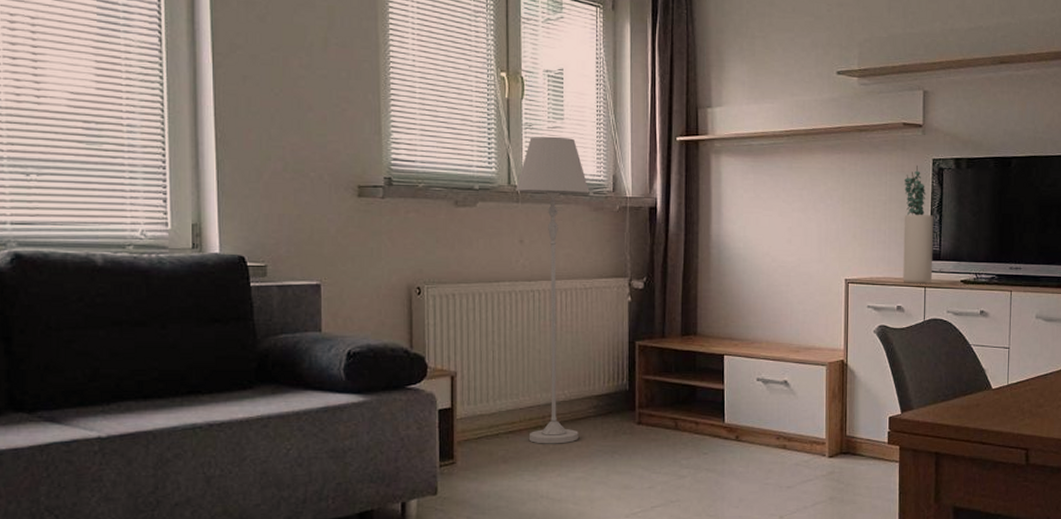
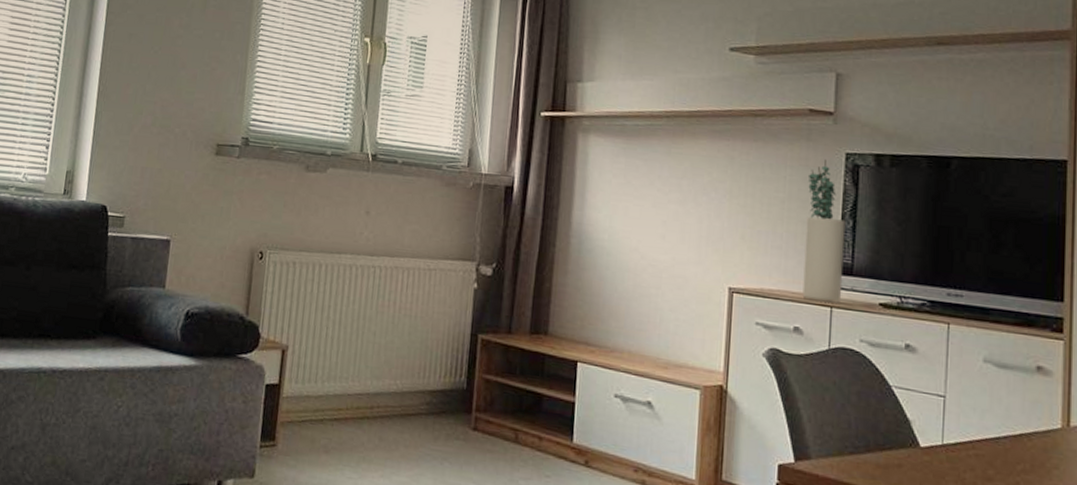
floor lamp: present [516,136,590,444] -> none [353,104,443,441]

